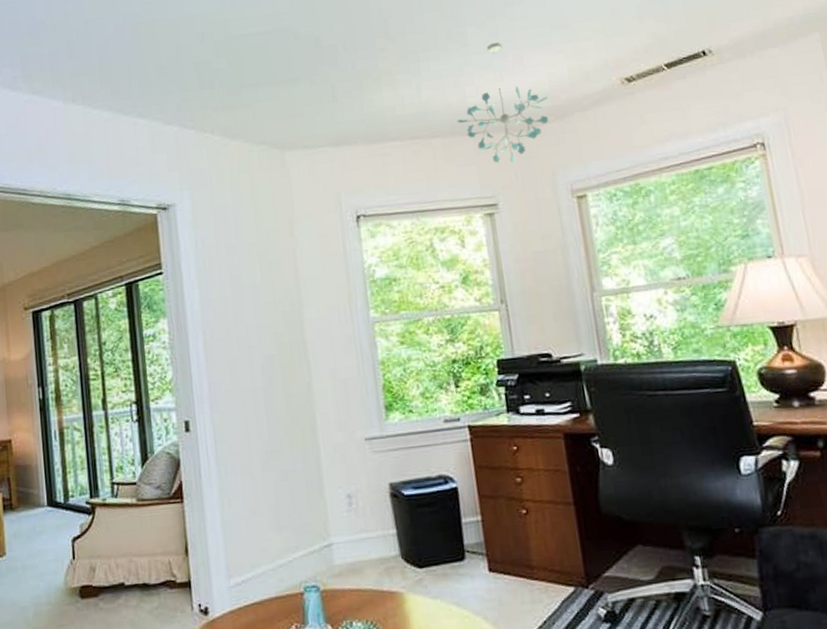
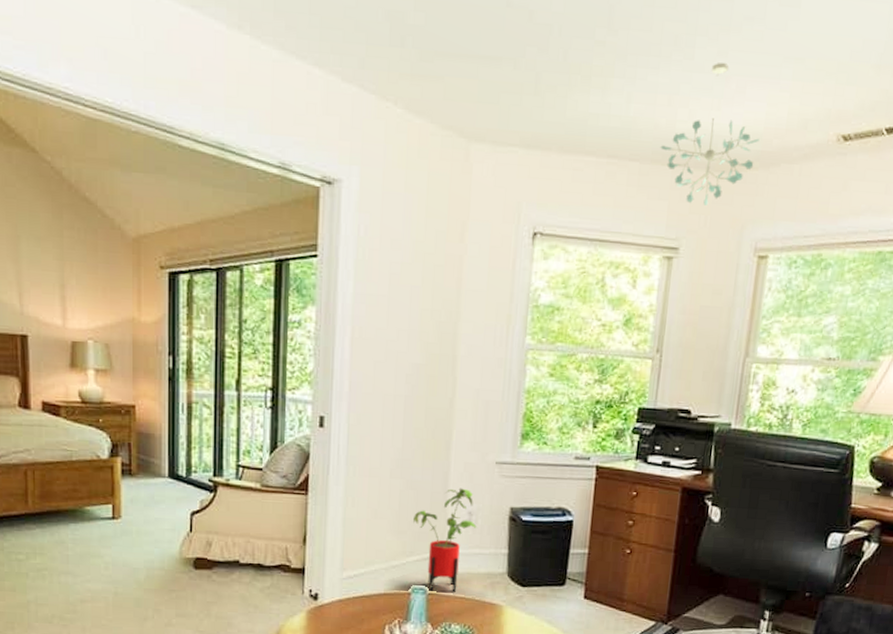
house plant: none [292,471,359,587] -> present [413,488,477,592]

